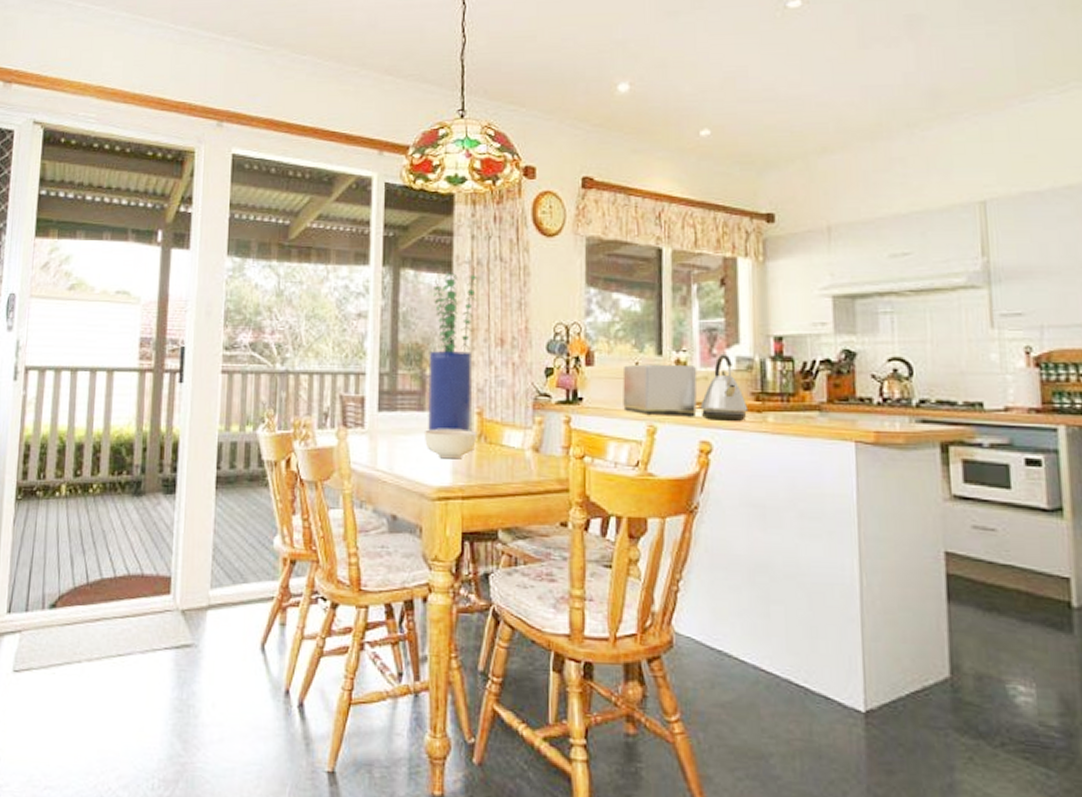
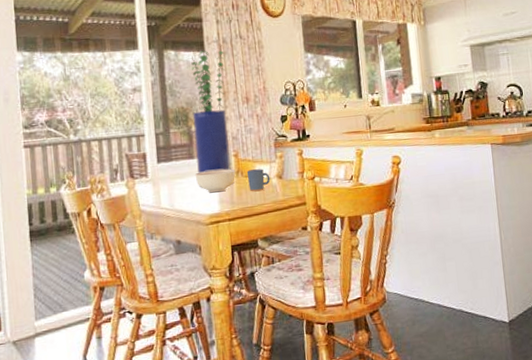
mug: none [491,435,523,464] -> present [246,169,270,191]
toaster: present [622,364,698,418] -> none [335,103,389,143]
kettle: present [700,353,749,422] -> none [390,92,423,141]

